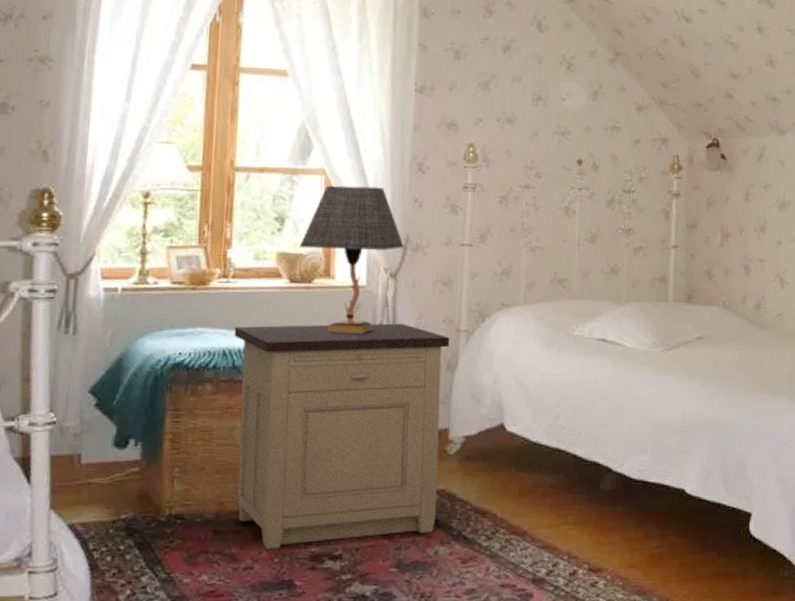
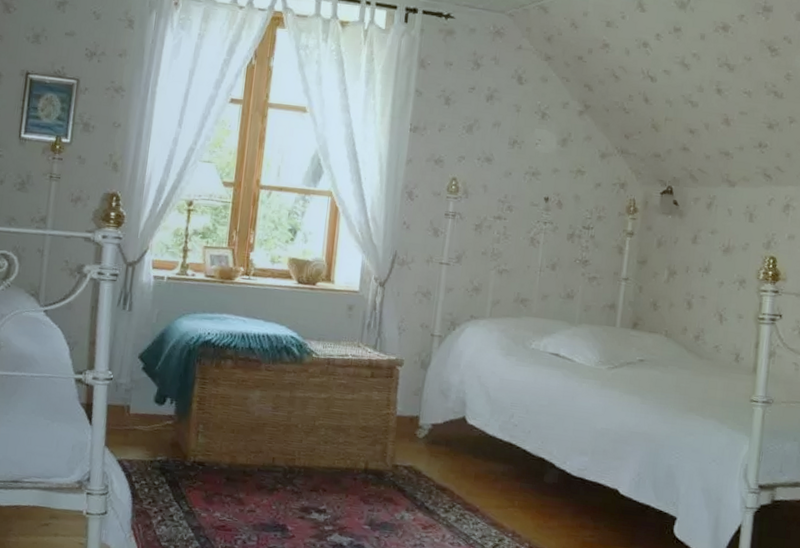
nightstand: present [234,323,450,550] -> none [246,315,425,501]
table lamp: present [298,185,404,333] -> none [306,205,392,330]

